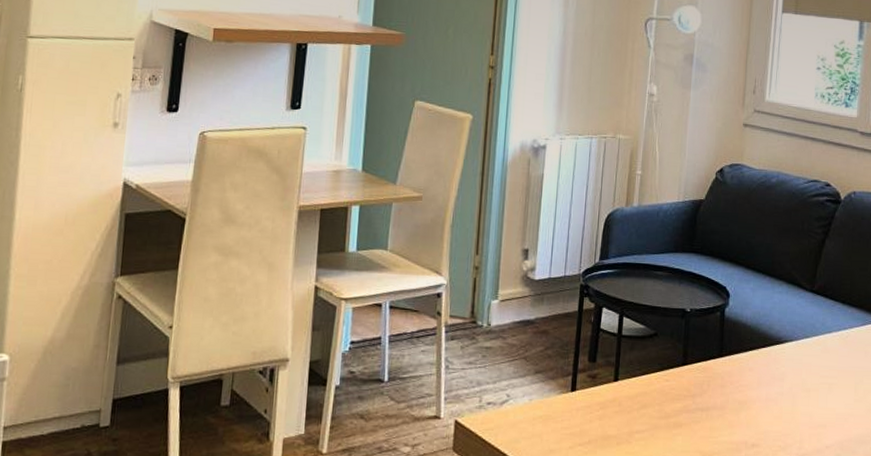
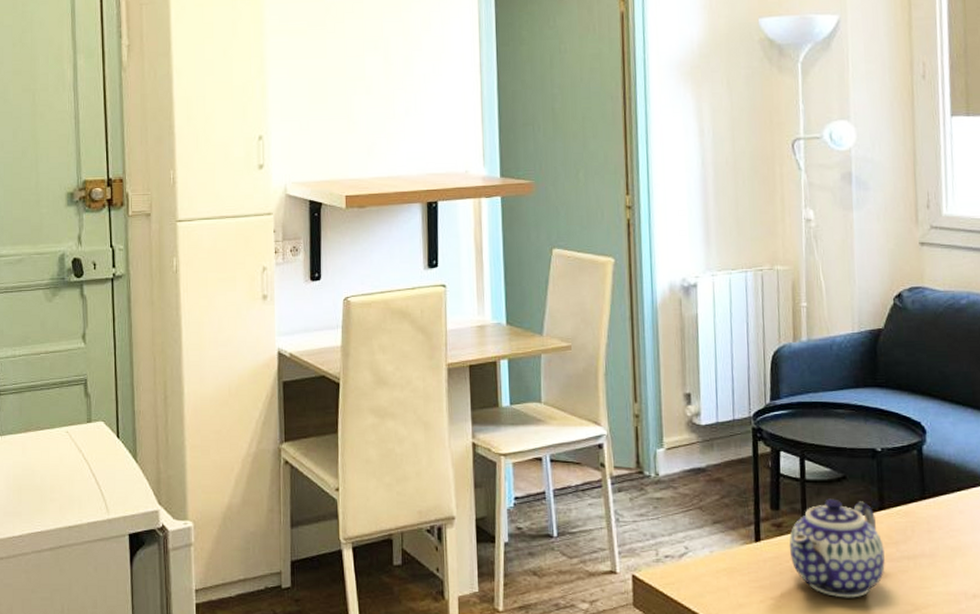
teapot: none [600,353,683,446] -> present [789,498,885,598]

